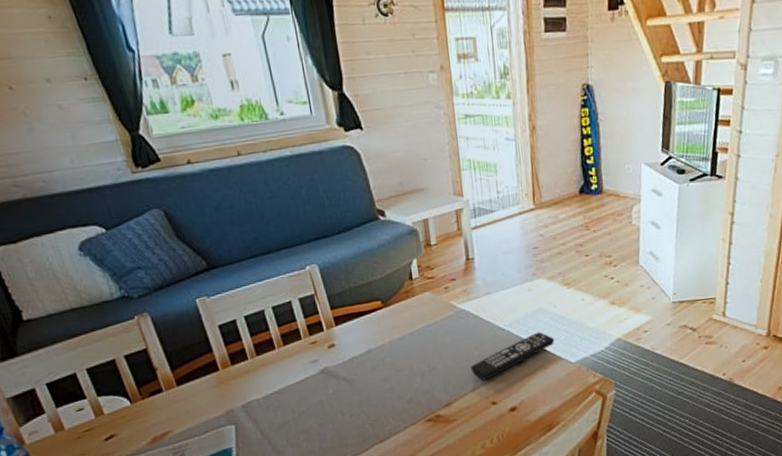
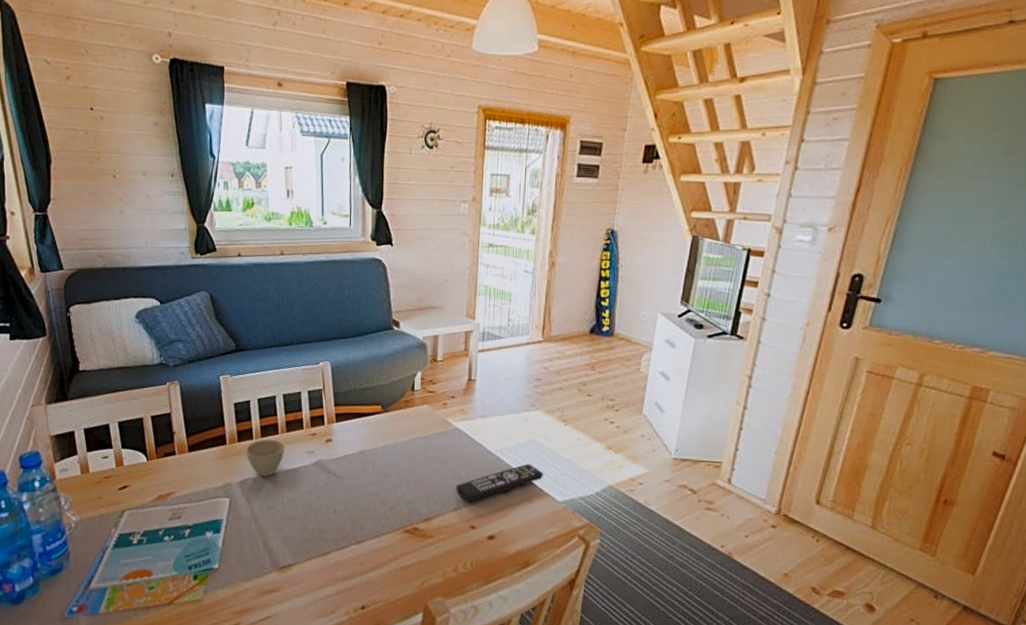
cup: none [241,355,286,396] -> present [245,439,284,476]

